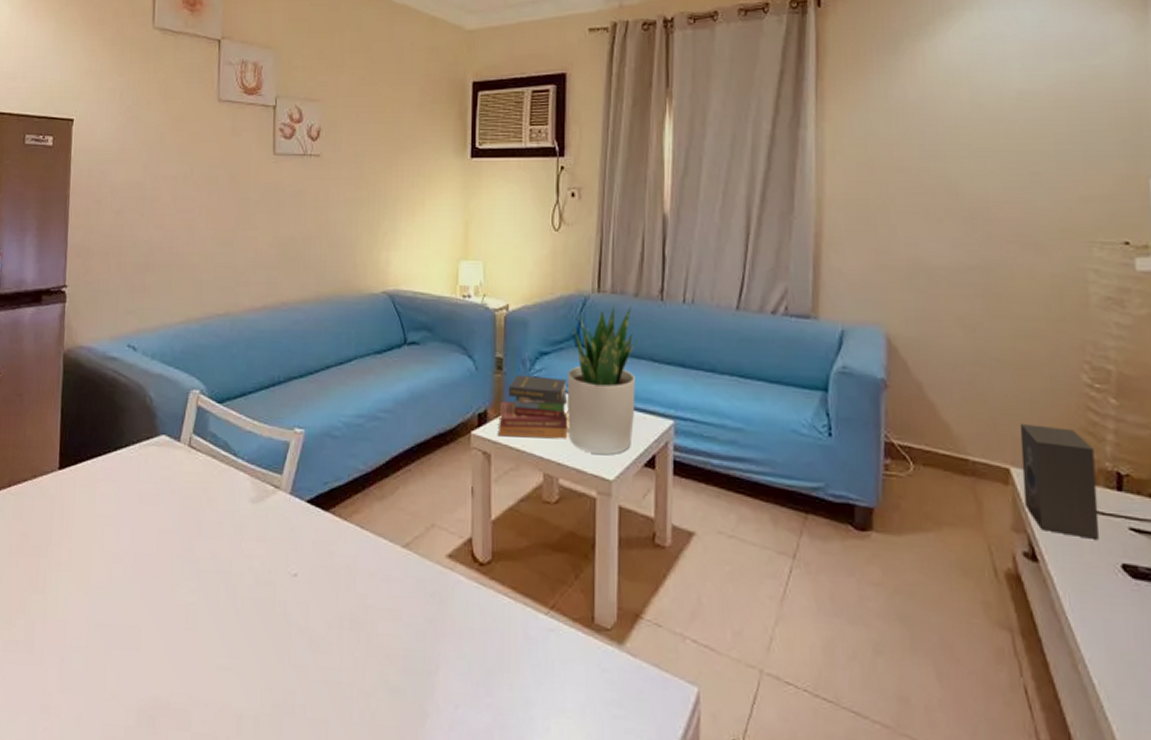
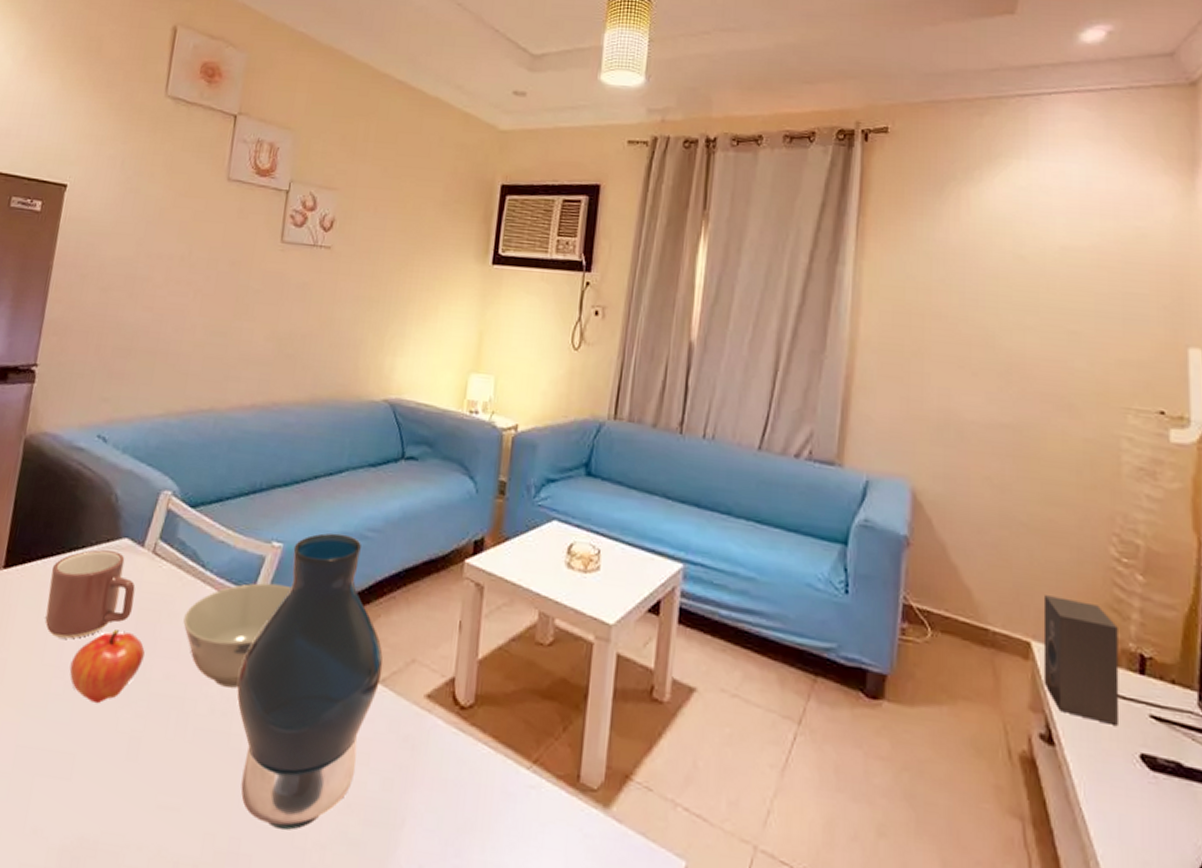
mug: none [100,447,177,528] -> present [45,549,136,639]
fruit: none [127,516,191,583] -> present [69,630,145,704]
bowl: none [223,465,316,561] -> present [183,583,291,688]
vase: none [277,416,406,682] -> present [236,533,383,831]
books: present [499,375,568,439] -> none [494,502,573,576]
planter: present [566,306,638,455] -> none [569,435,652,597]

